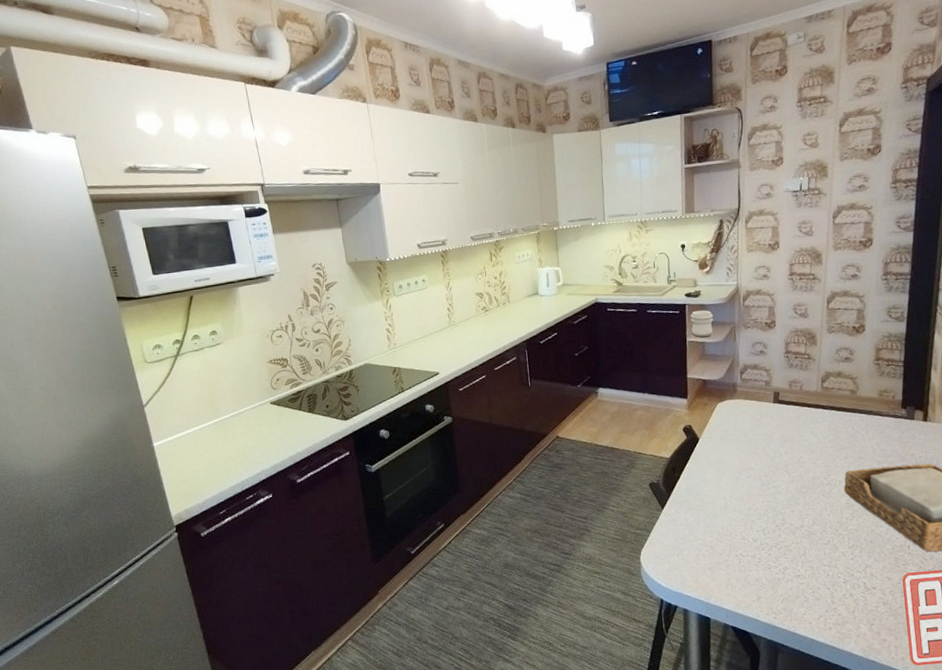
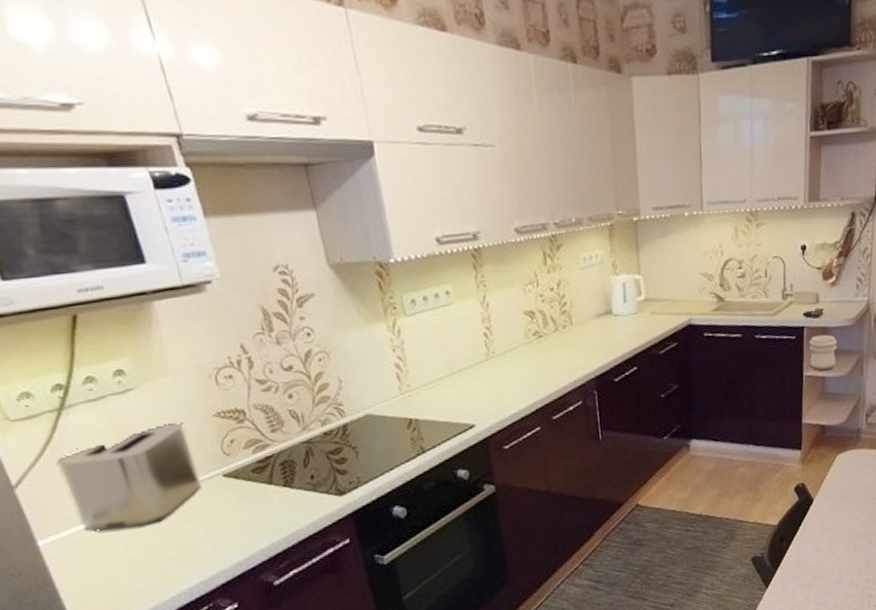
toaster: none [172,366,256,438] -> present [58,423,201,532]

